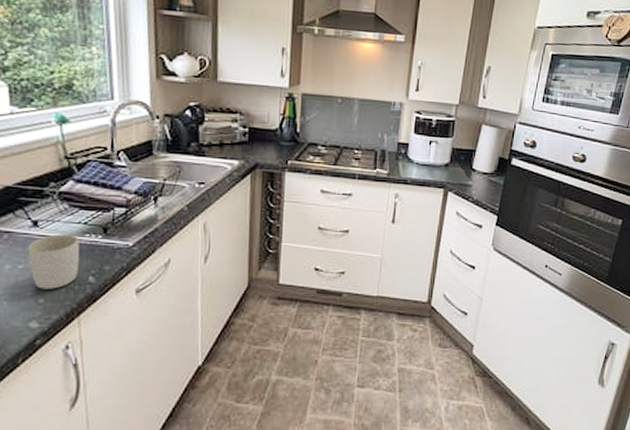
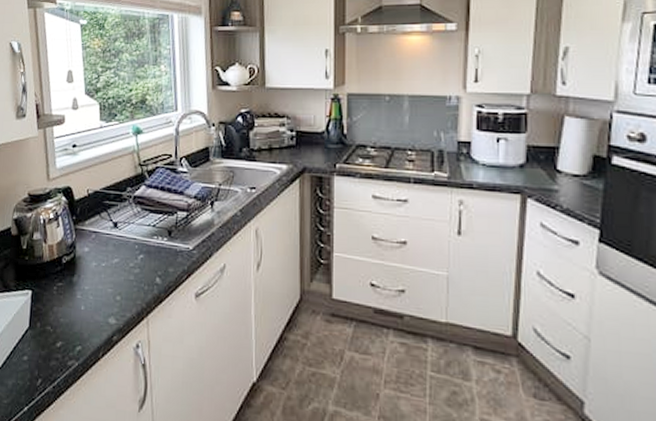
mug: present [28,234,80,289] -> none [109,235,149,288]

